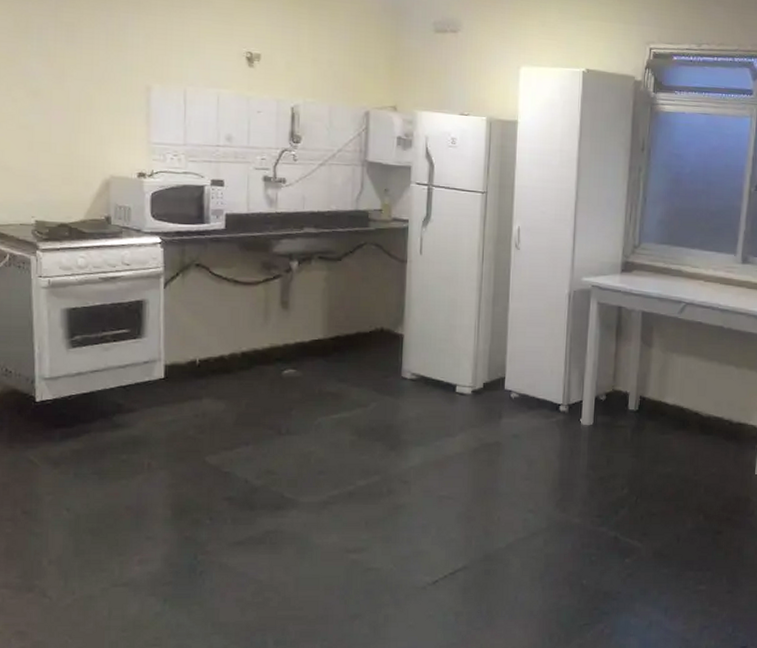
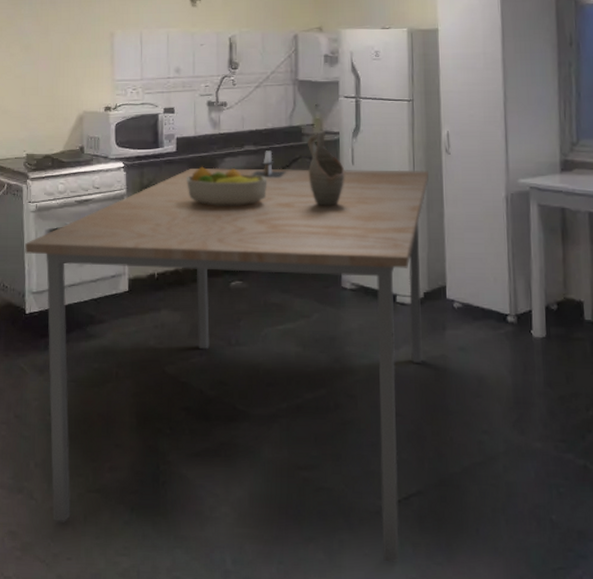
dining table: none [34,249,497,631] -> present [25,167,429,563]
fruit bowl: none [235,247,328,292] -> present [186,166,267,206]
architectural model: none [310,234,350,264] -> present [251,150,287,178]
pitcher: none [373,219,412,296] -> present [307,132,345,206]

